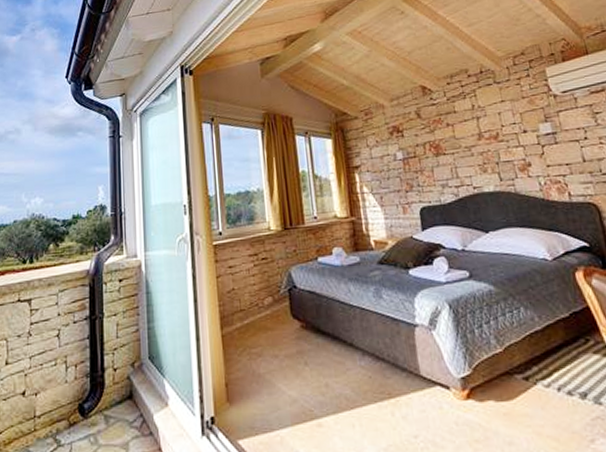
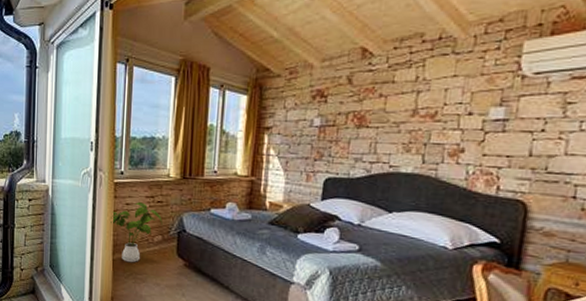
house plant: none [214,262,271,336] -> present [110,202,163,263]

